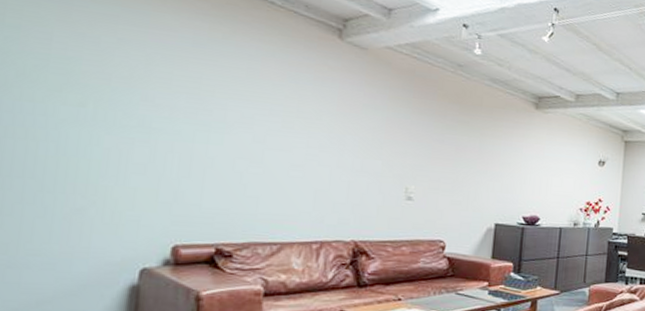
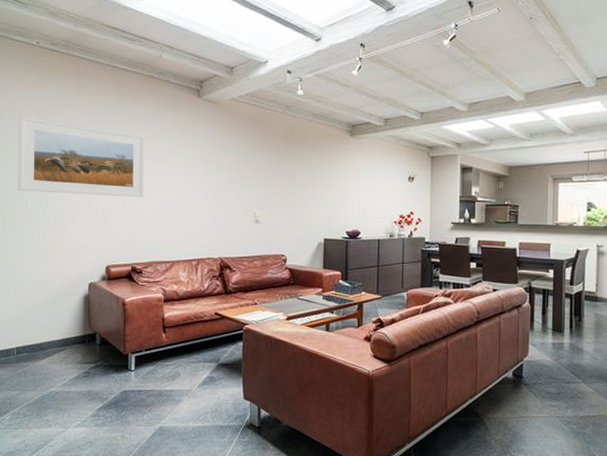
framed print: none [22,24,254,157] -> present [18,116,145,197]

